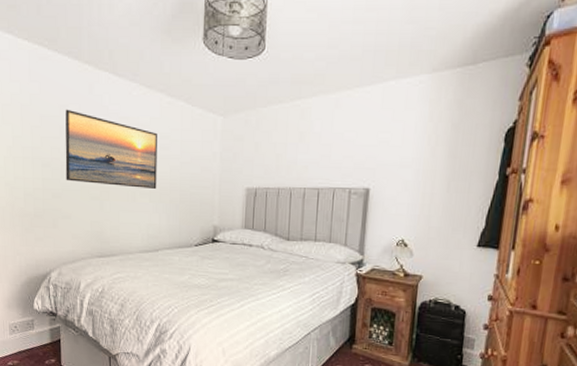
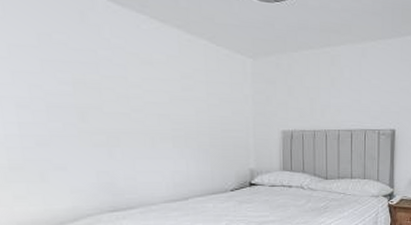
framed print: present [65,109,157,189] -> none [47,38,181,133]

